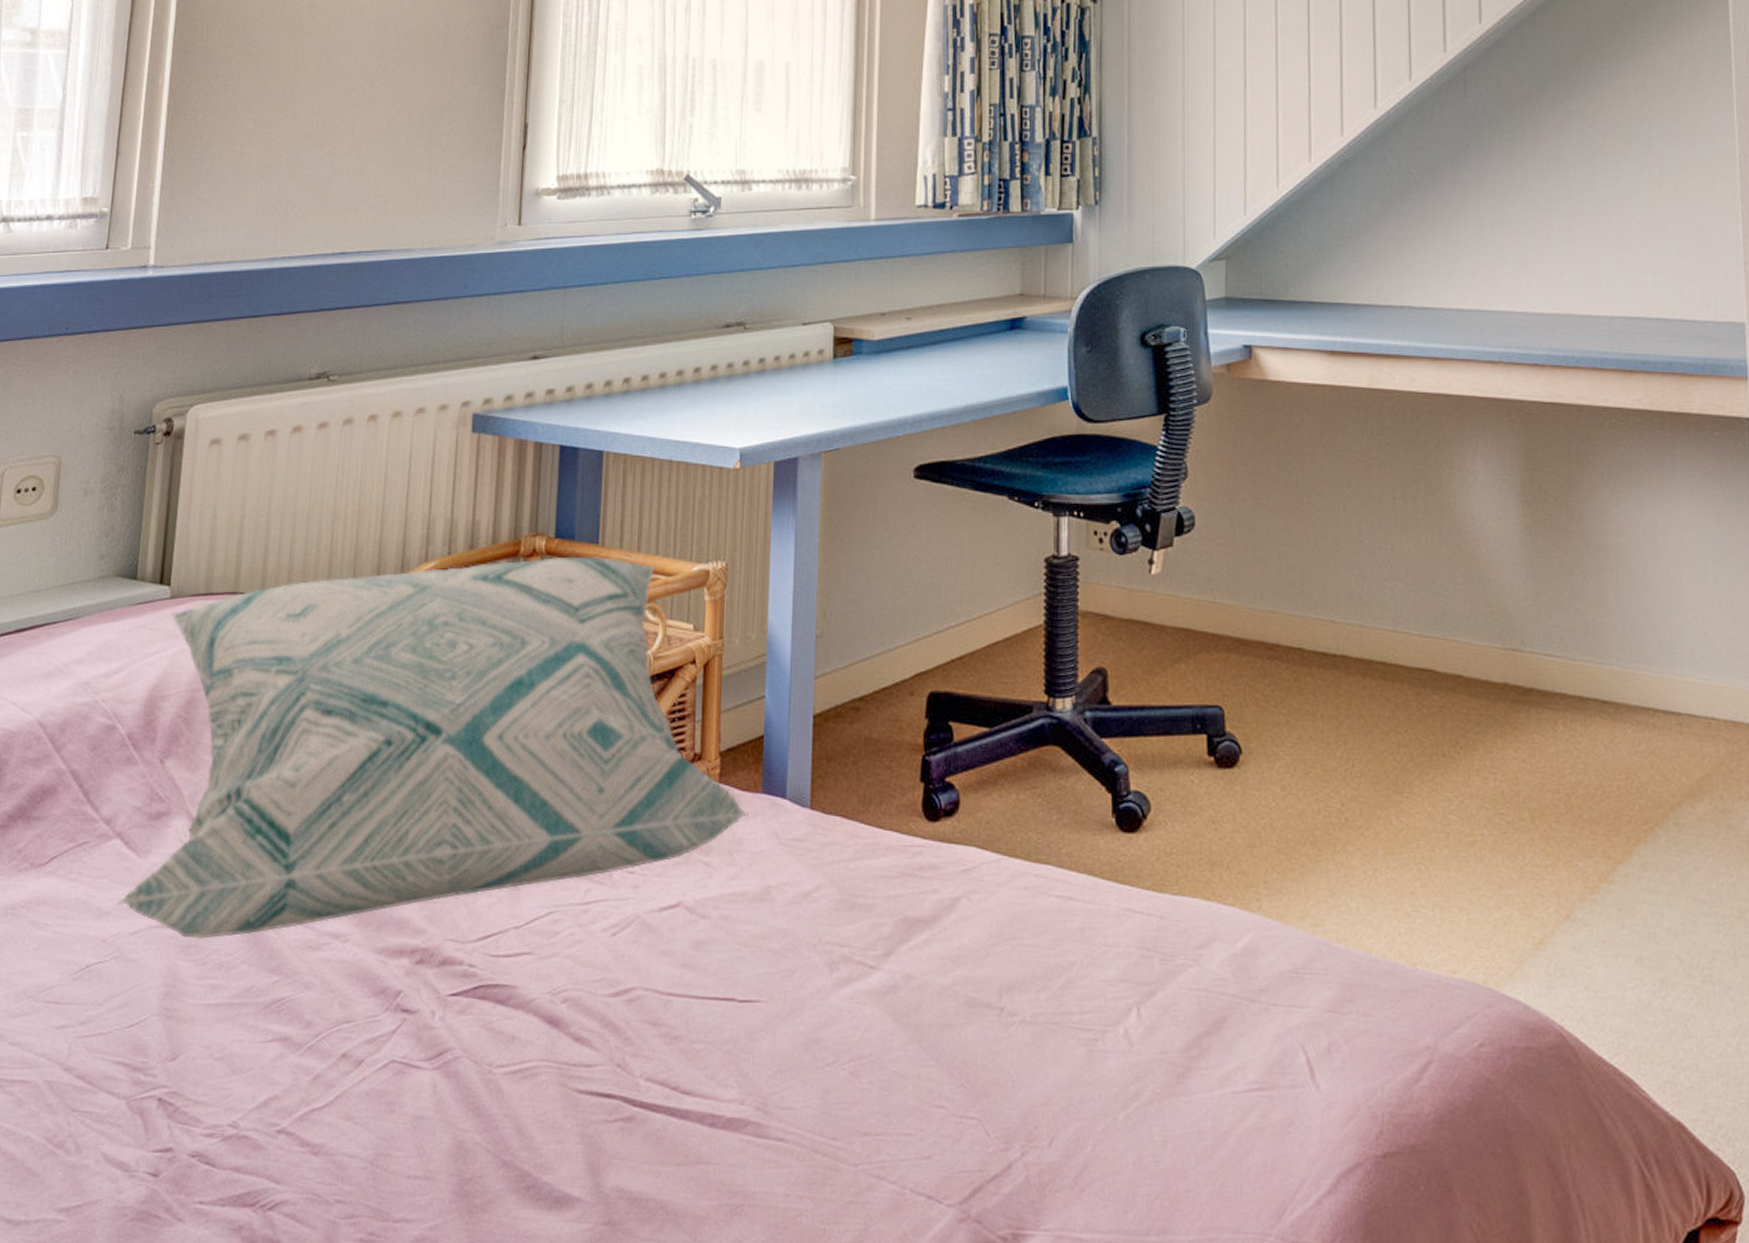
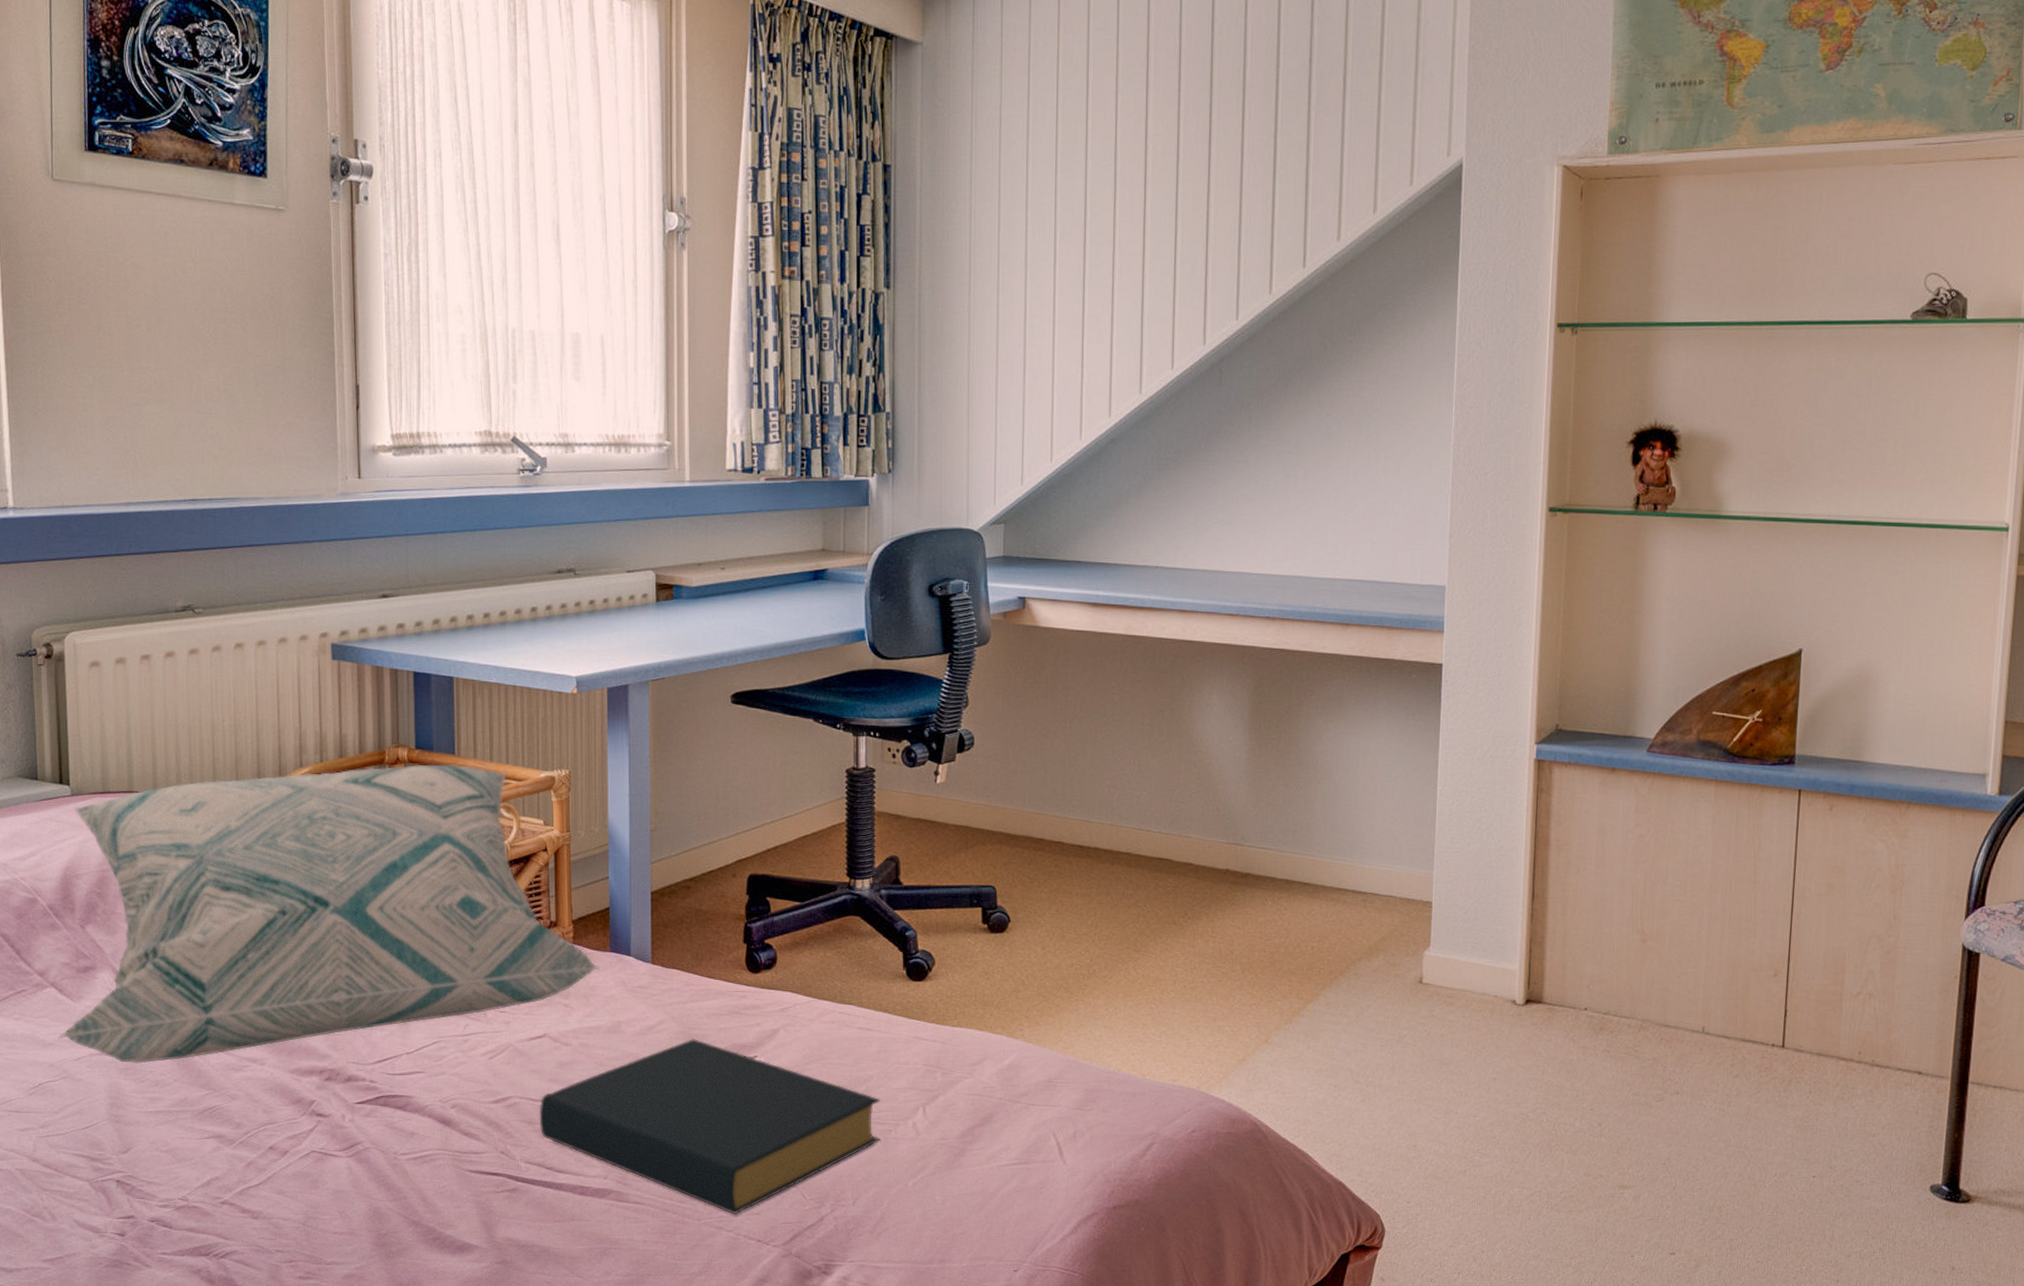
hardback book: none [666,908,1084,1159] -> present [539,1038,881,1215]

